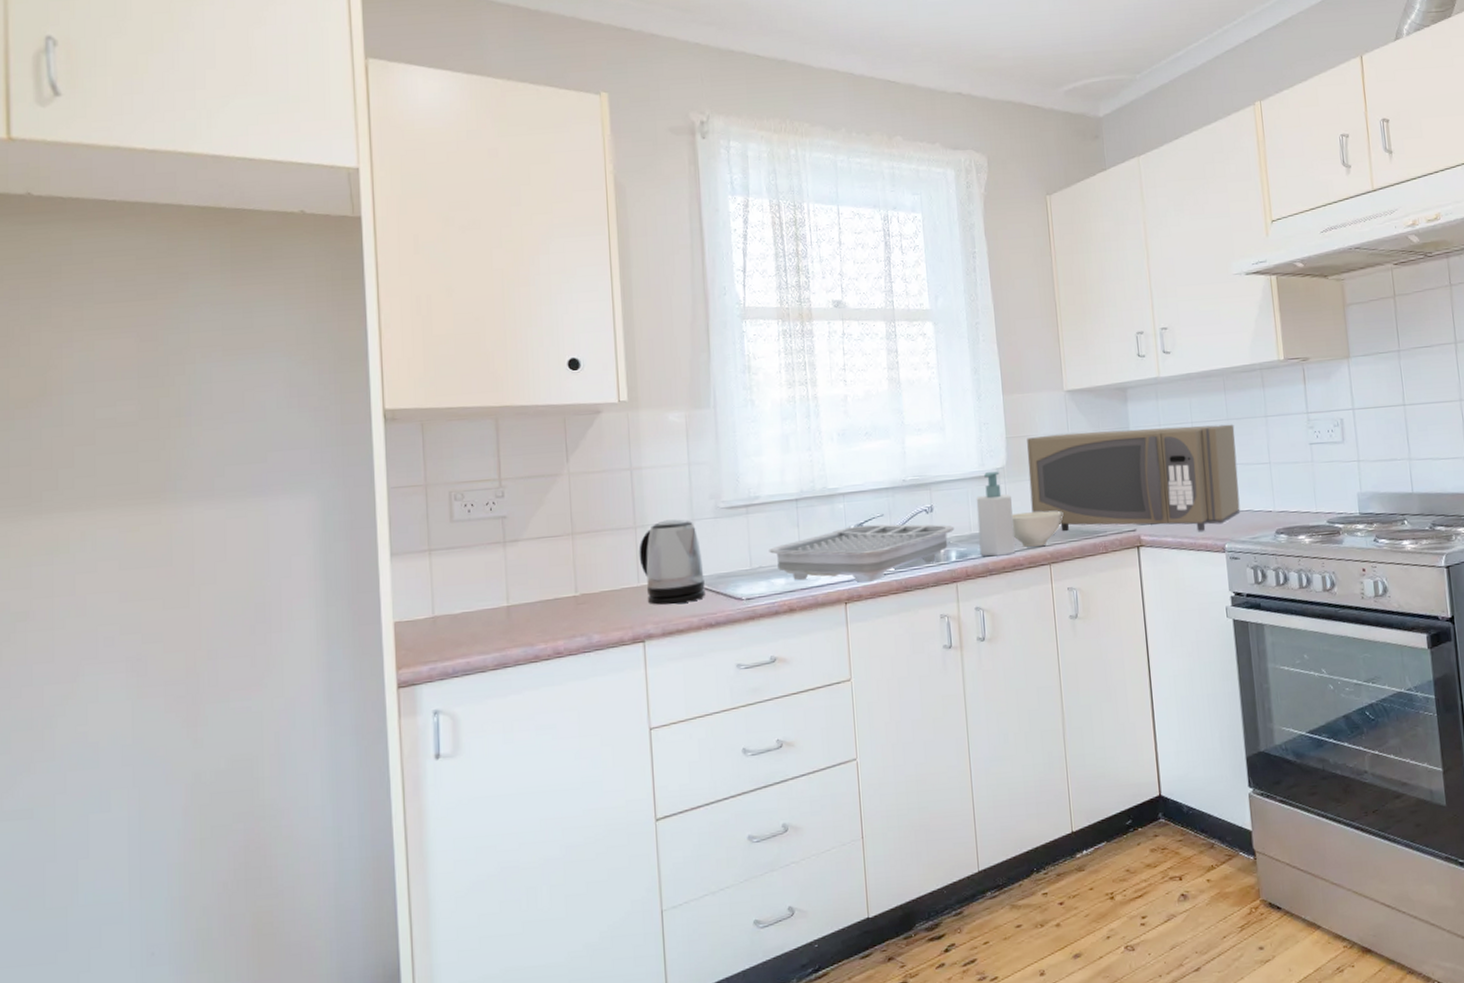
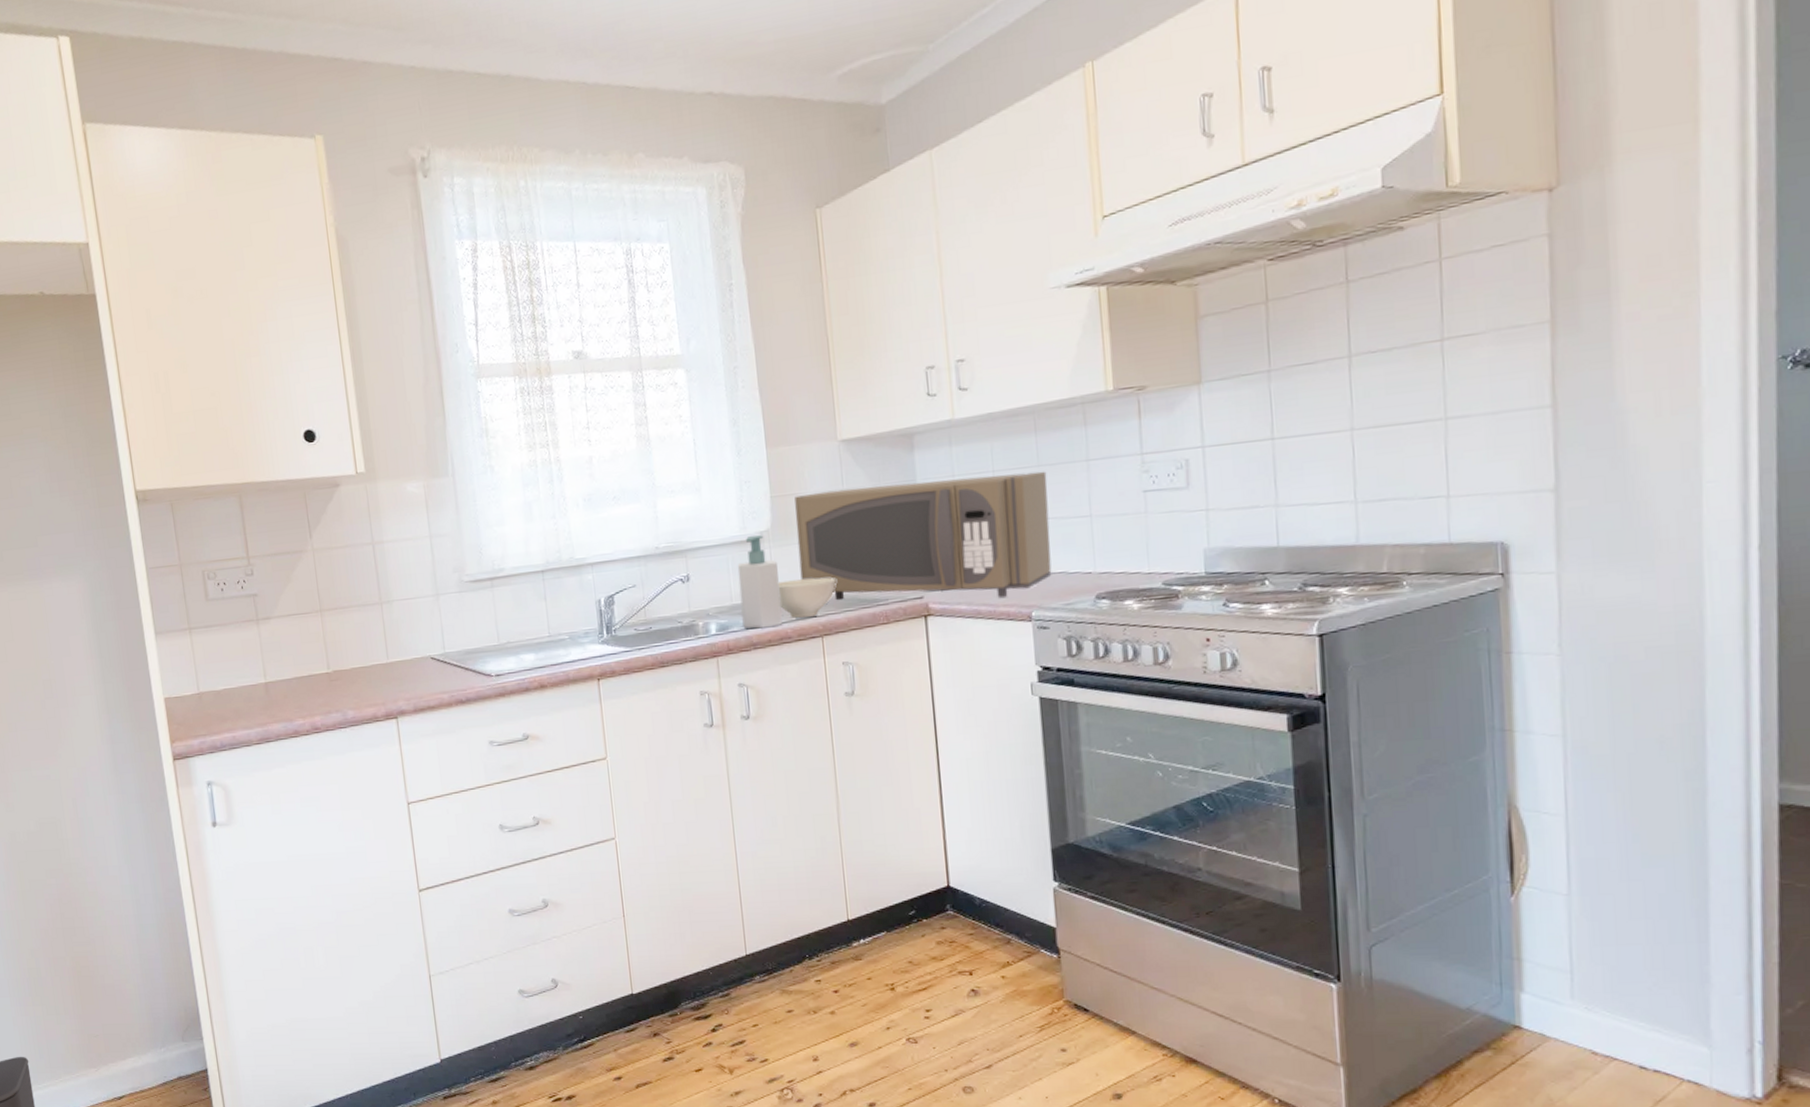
kettle: present [639,519,705,606] -> none [386,594,454,682]
dish rack: present [769,524,955,583] -> none [516,594,714,658]

